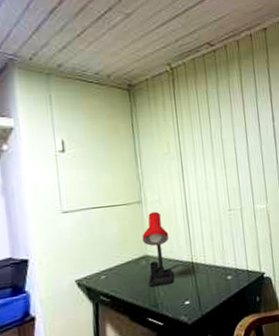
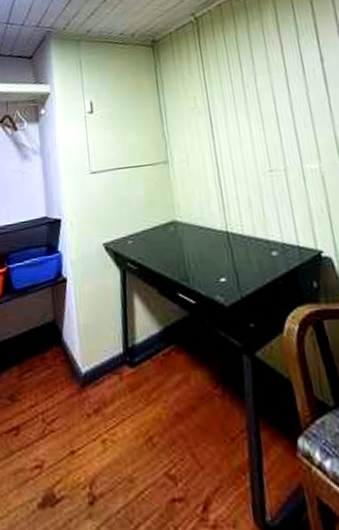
desk lamp: present [142,211,173,287] -> none [169,172,205,257]

